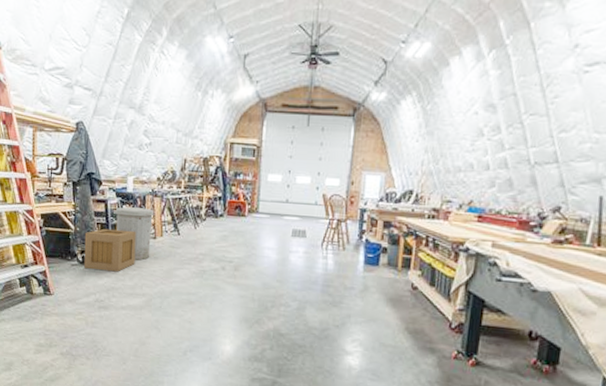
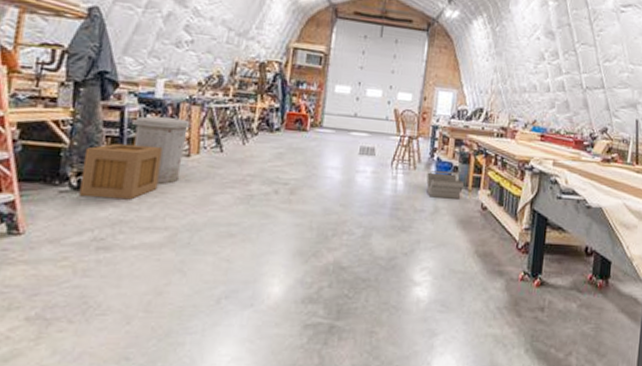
tool box: none [355,251,393,279] -> present [426,170,464,199]

